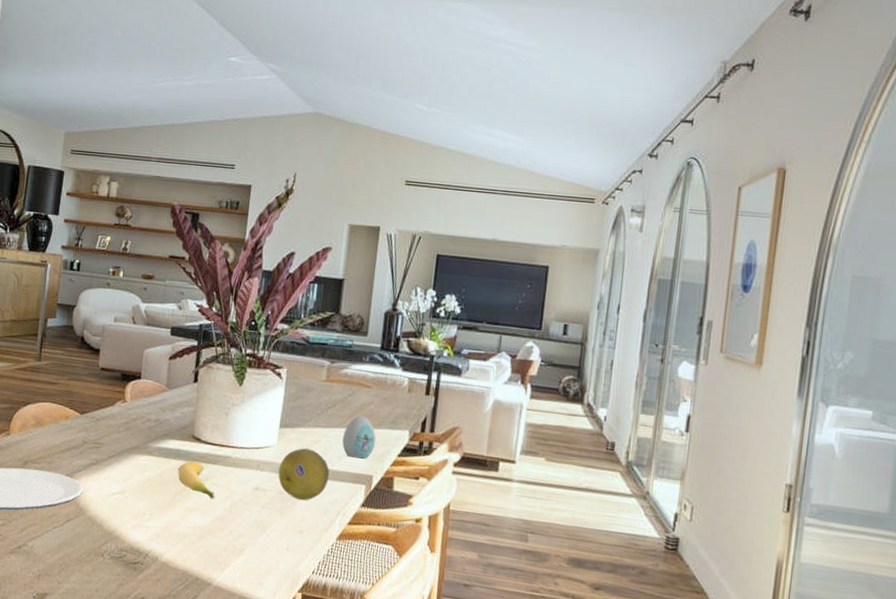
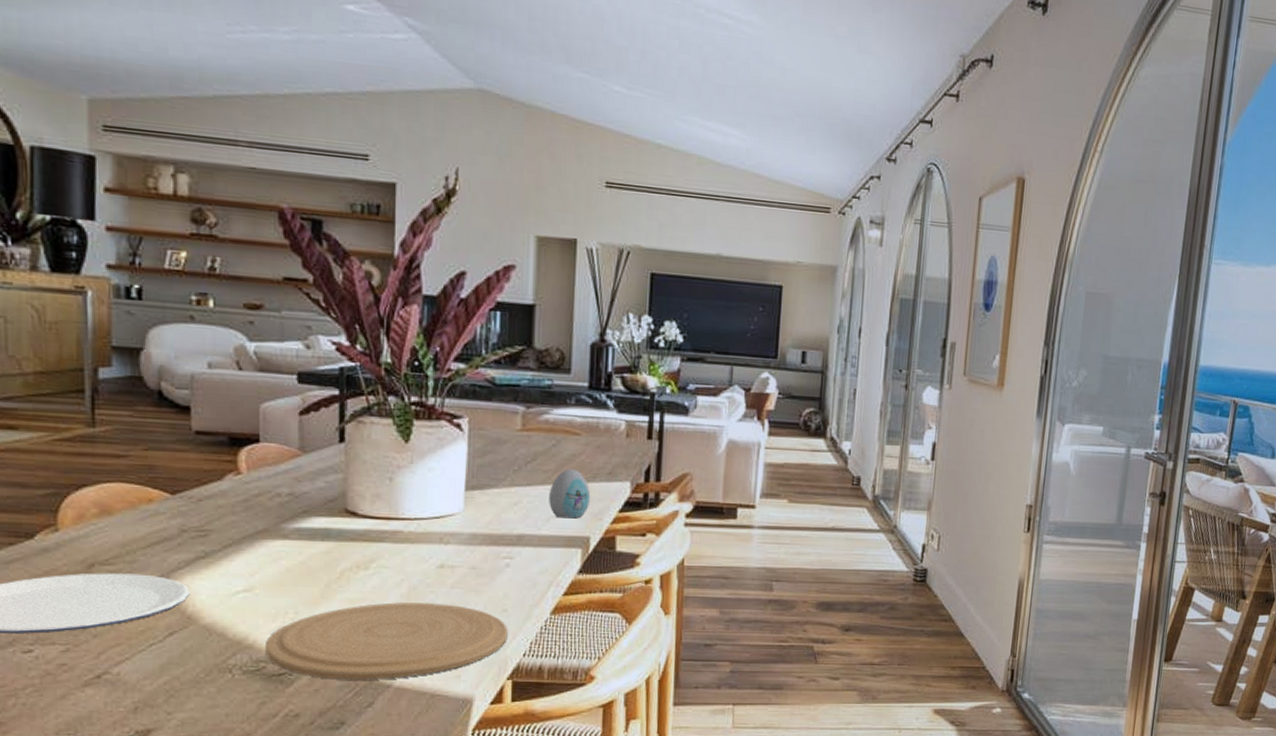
plate: none [127,514,302,579] -> present [266,602,508,680]
banana: present [177,460,215,498] -> none [328,541,385,584]
fruit: present [278,448,330,501] -> none [468,512,536,575]

